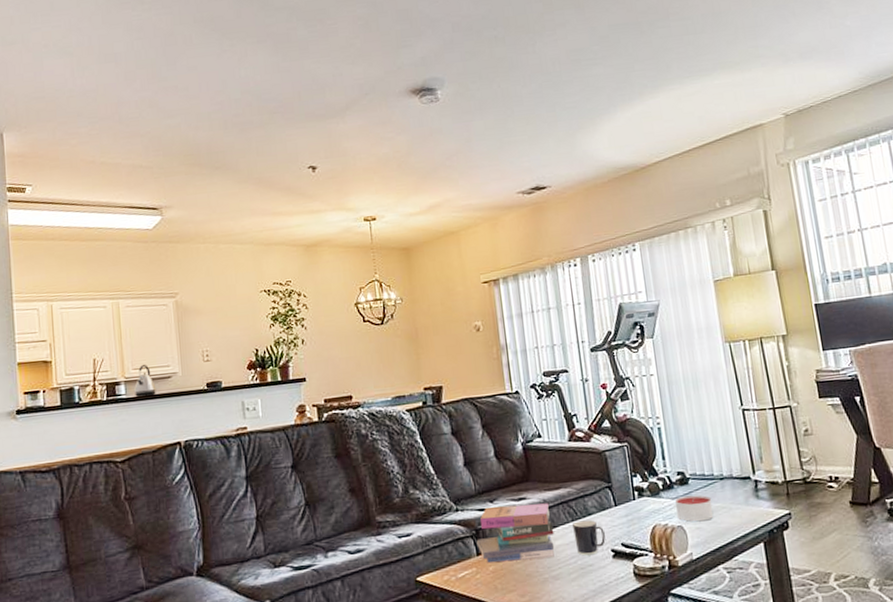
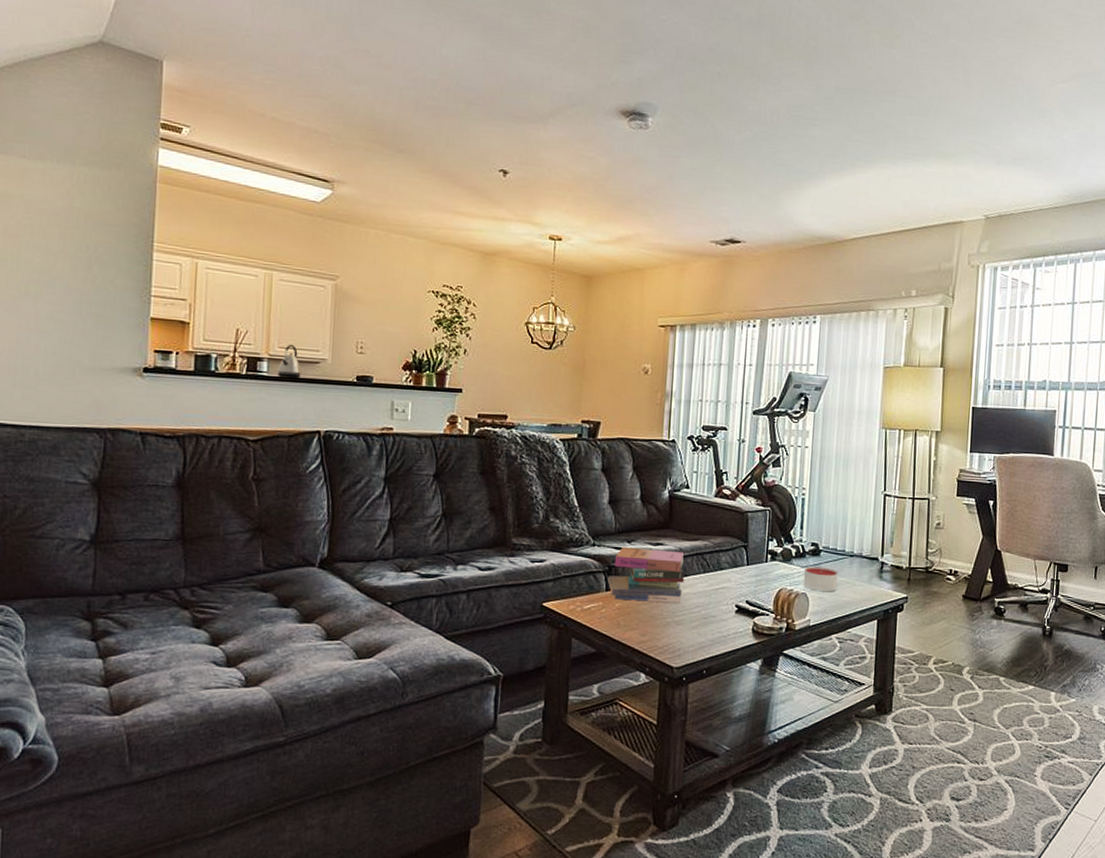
mug: present [573,520,606,556] -> none [702,573,732,607]

